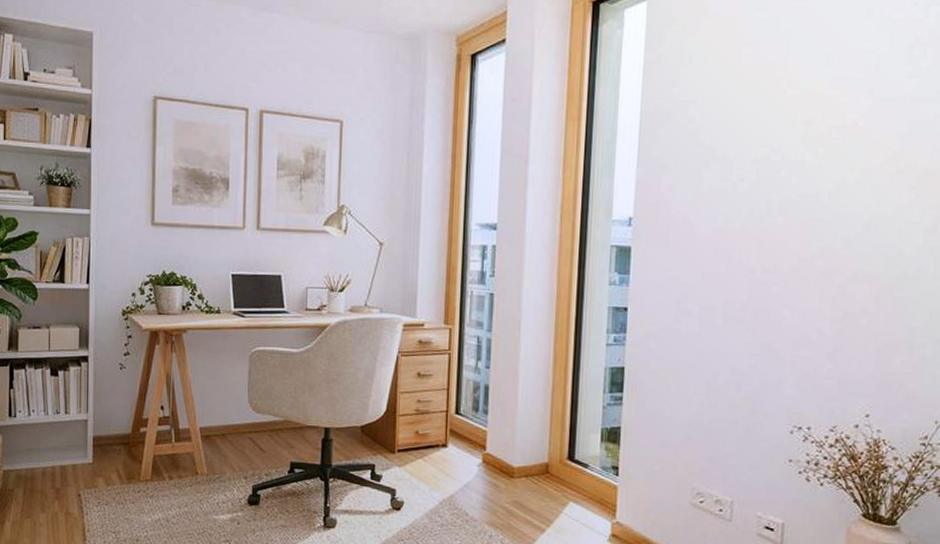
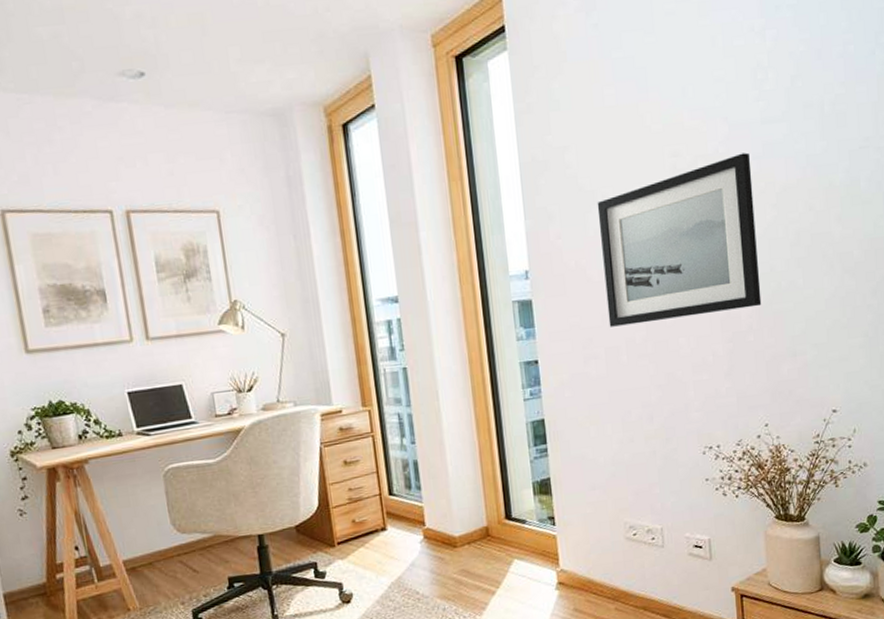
wall art: none [708,129,893,290] -> present [597,152,762,327]

